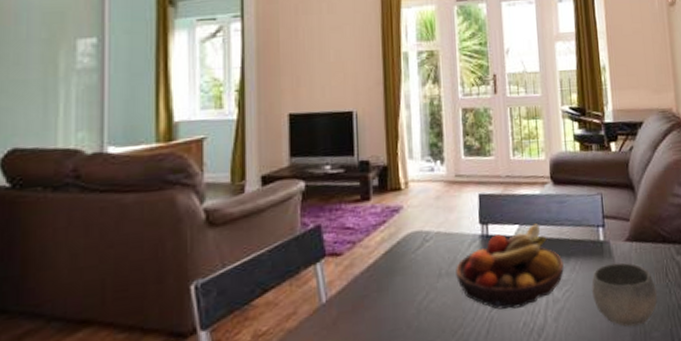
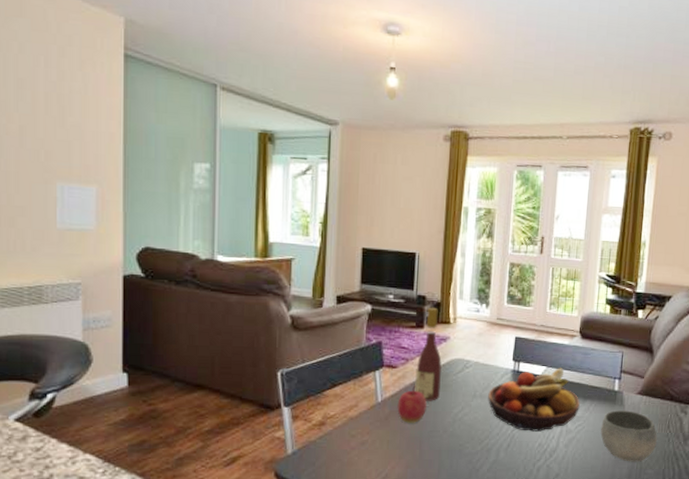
apple: none [346,272,383,325] -> present [397,384,427,423]
wine bottle: none [365,172,398,292] -> present [415,307,442,401]

